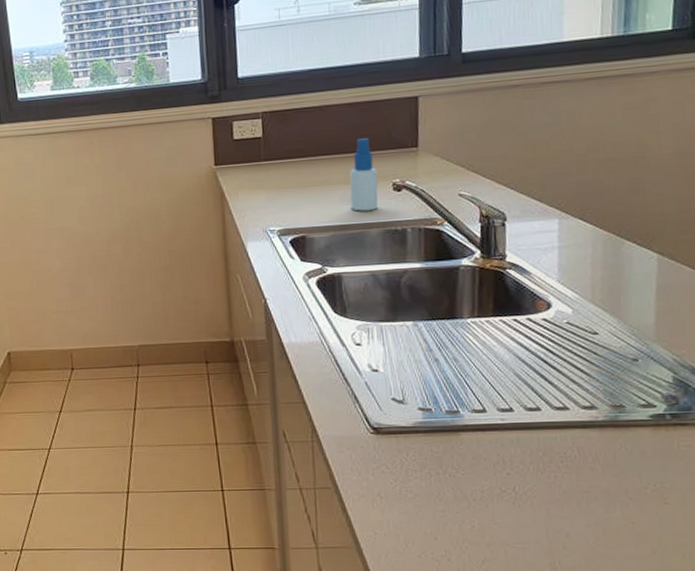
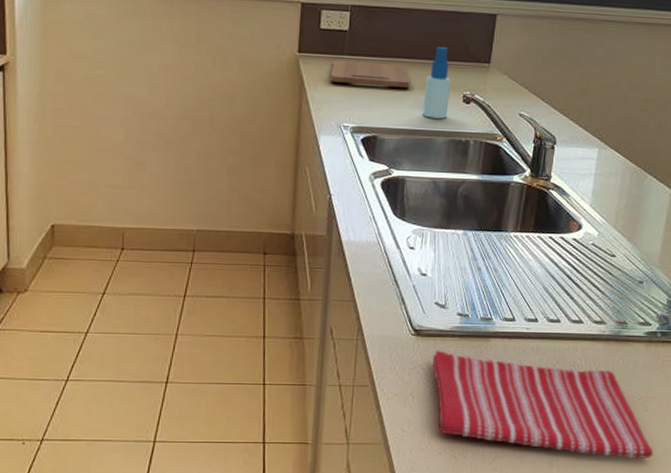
cutting board: none [250,162,334,189] -> present [330,59,410,88]
dish towel: none [397,448,683,560] -> present [432,350,654,459]

